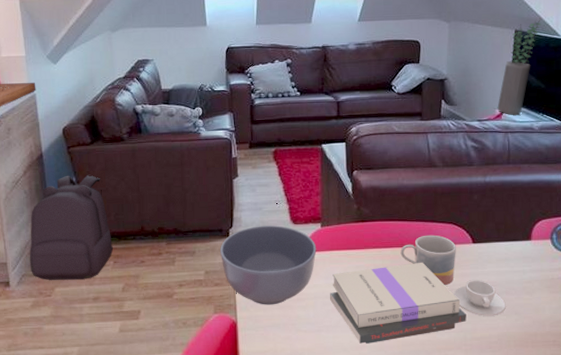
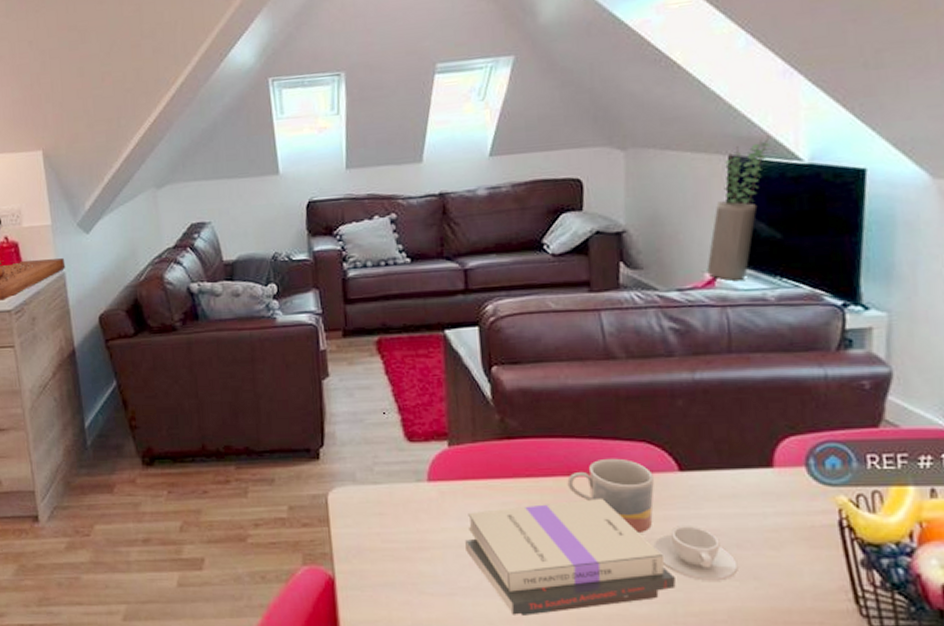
backpack: present [29,174,114,280] -> none [62,375,167,515]
bowl: present [220,225,317,305] -> none [308,444,444,556]

